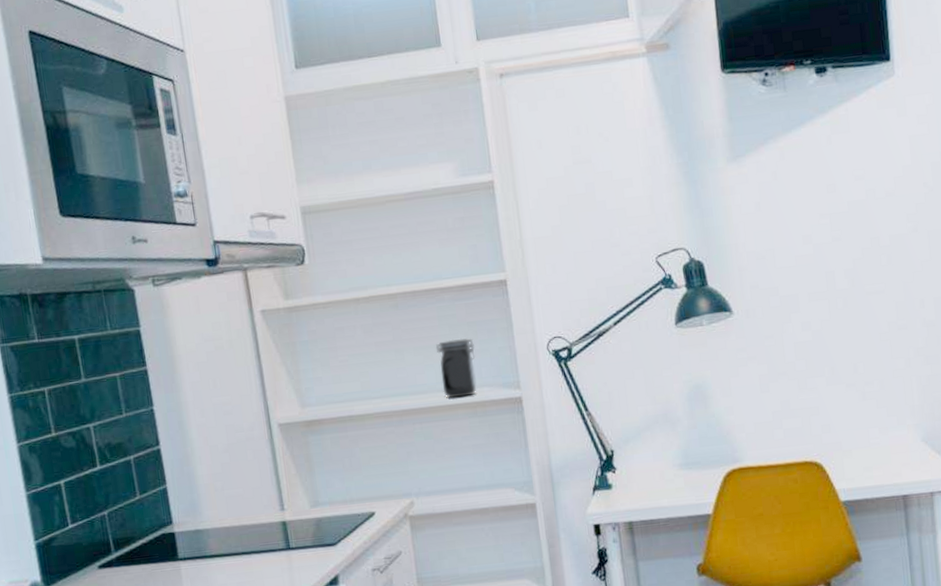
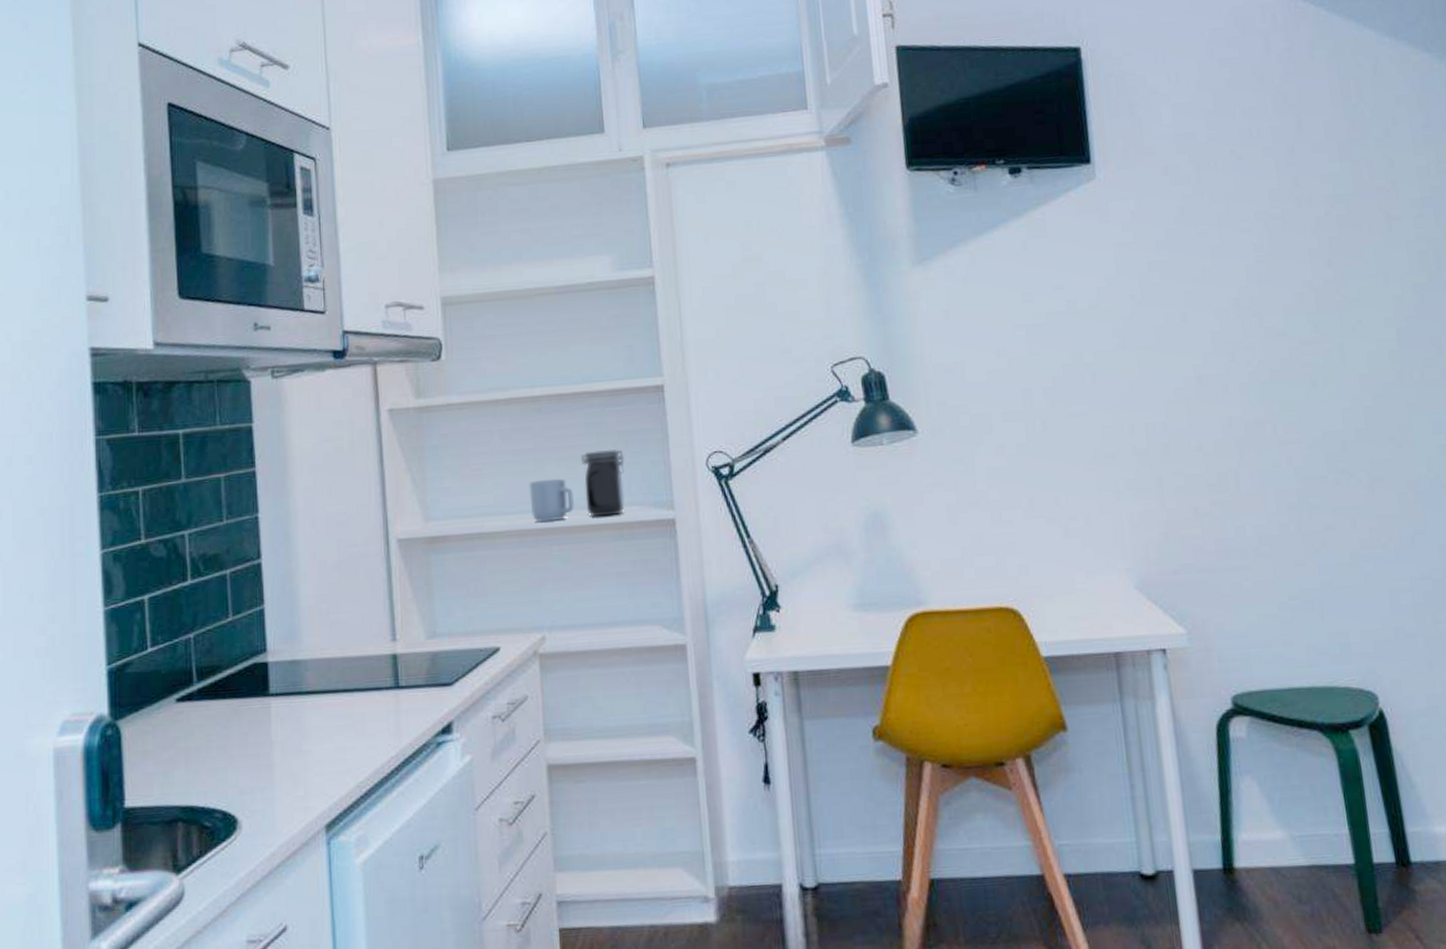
mug: none [391,365,432,405] -> present [529,478,574,523]

